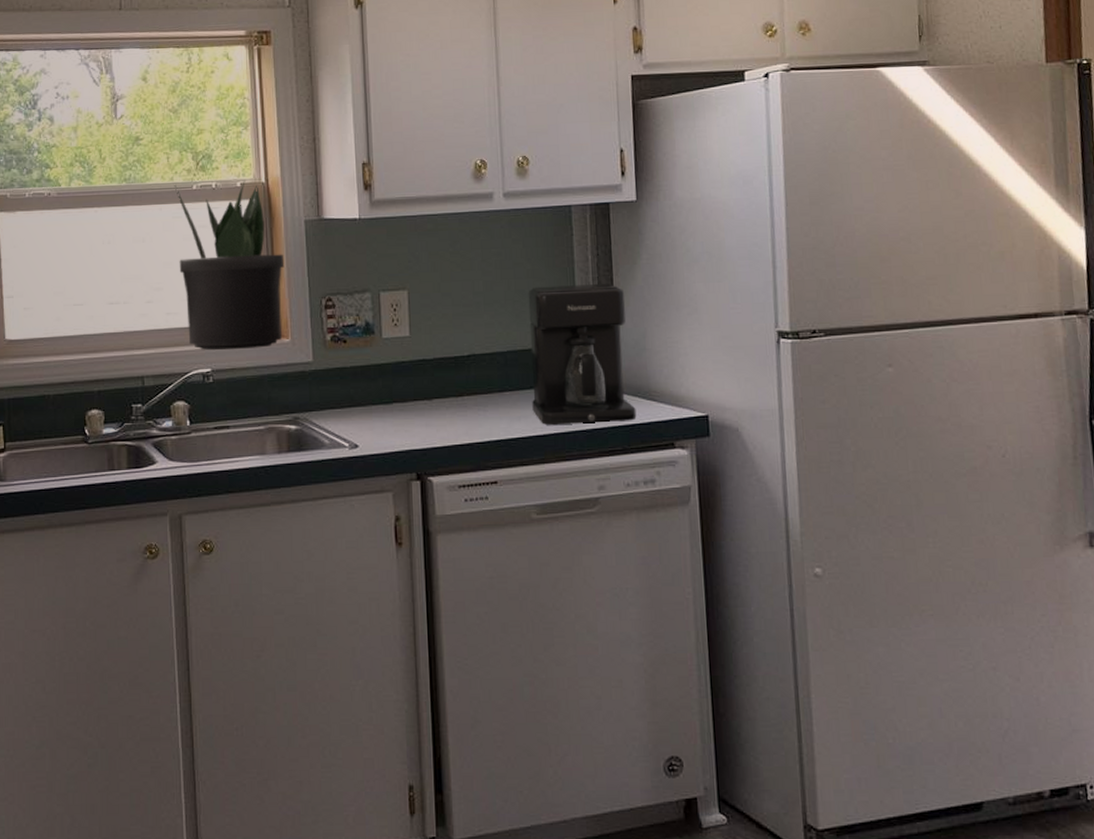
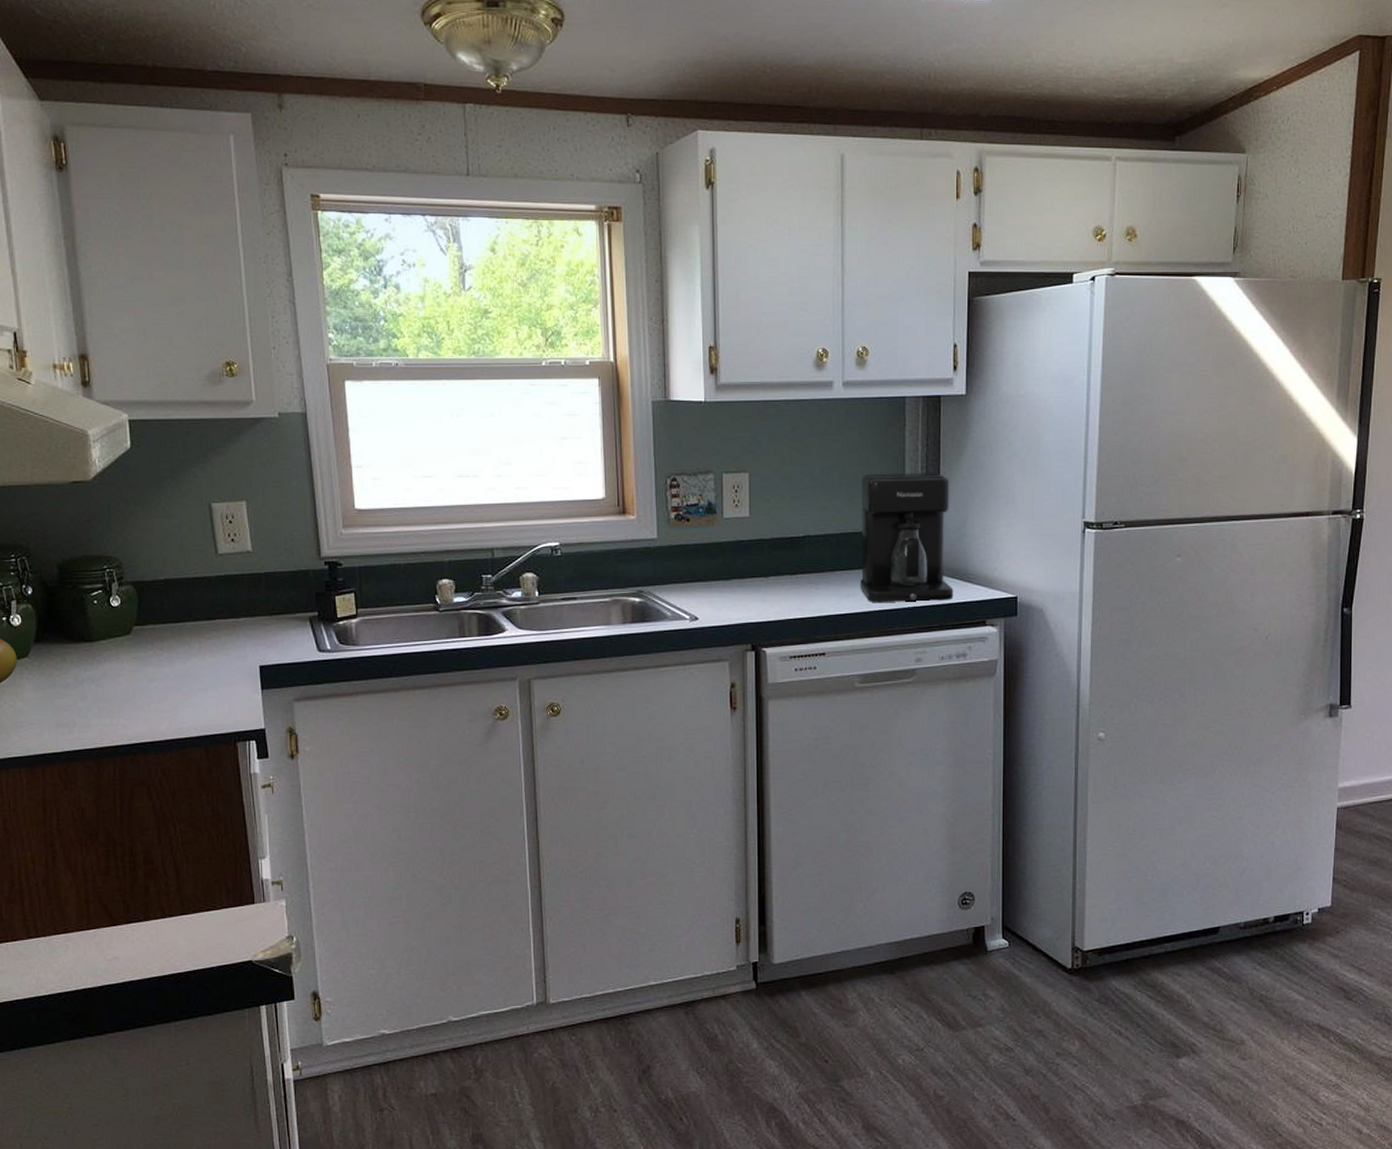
planter: present [174,181,285,351] -> none [523,359,632,526]

